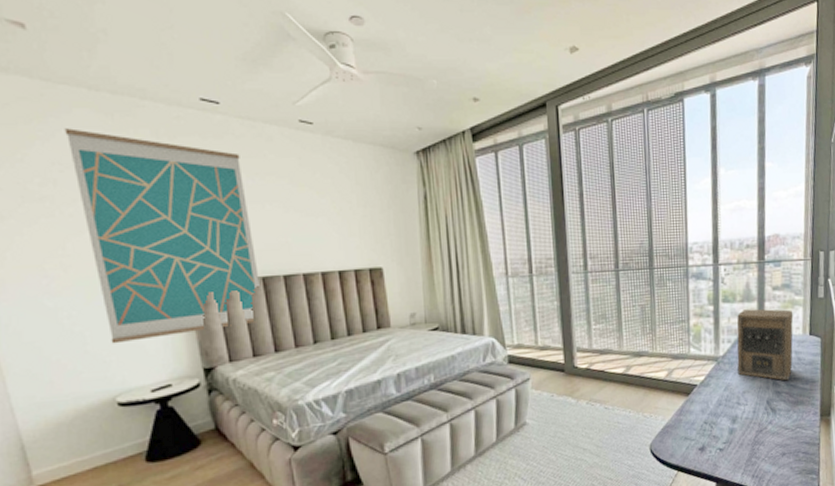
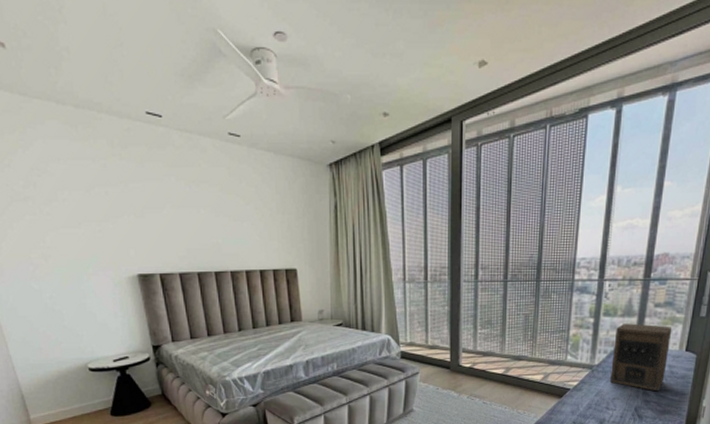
wall art: present [64,128,262,344] -> none [40,138,197,322]

